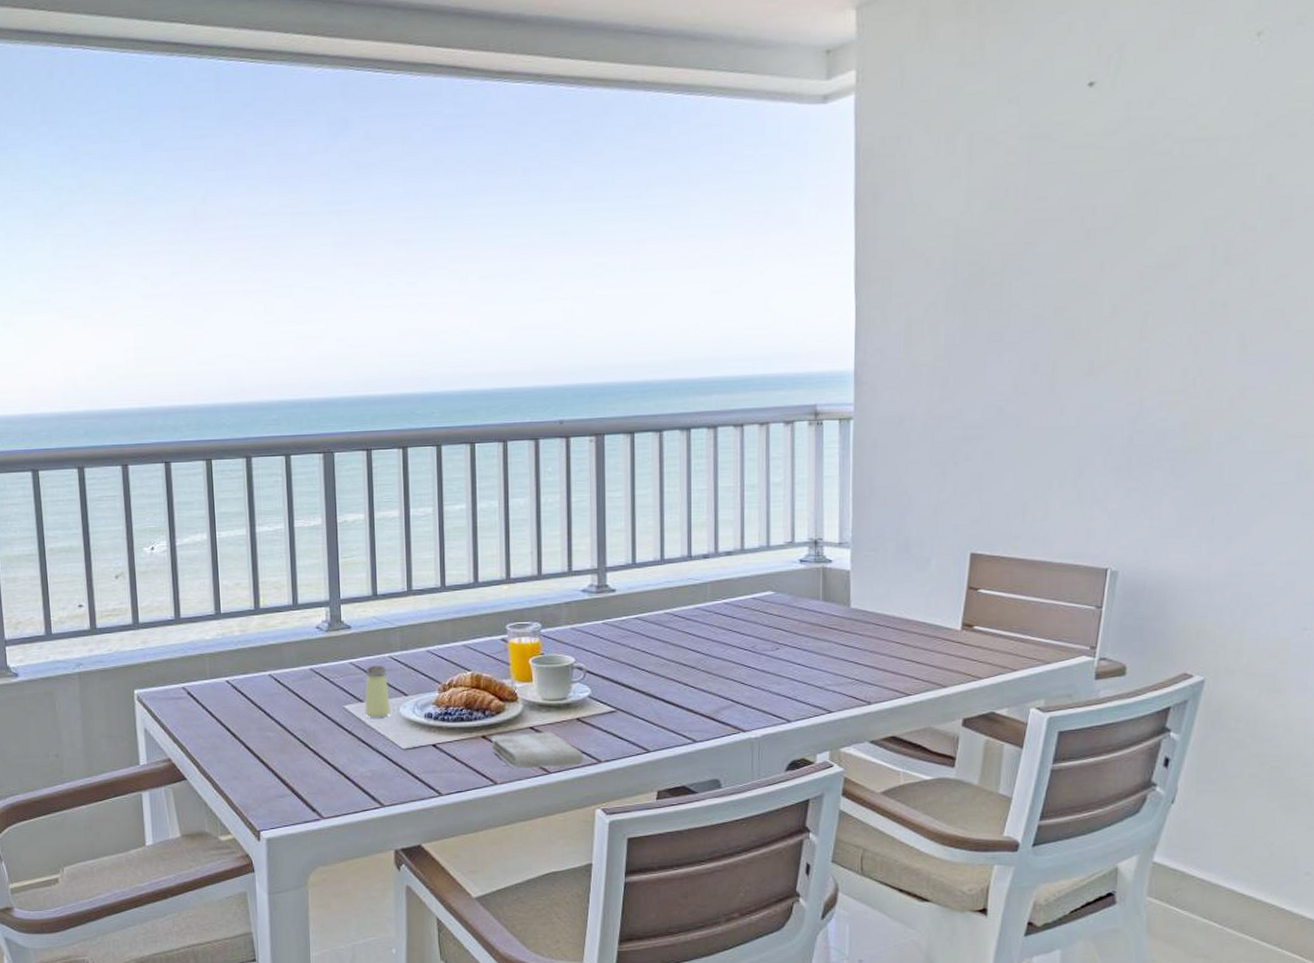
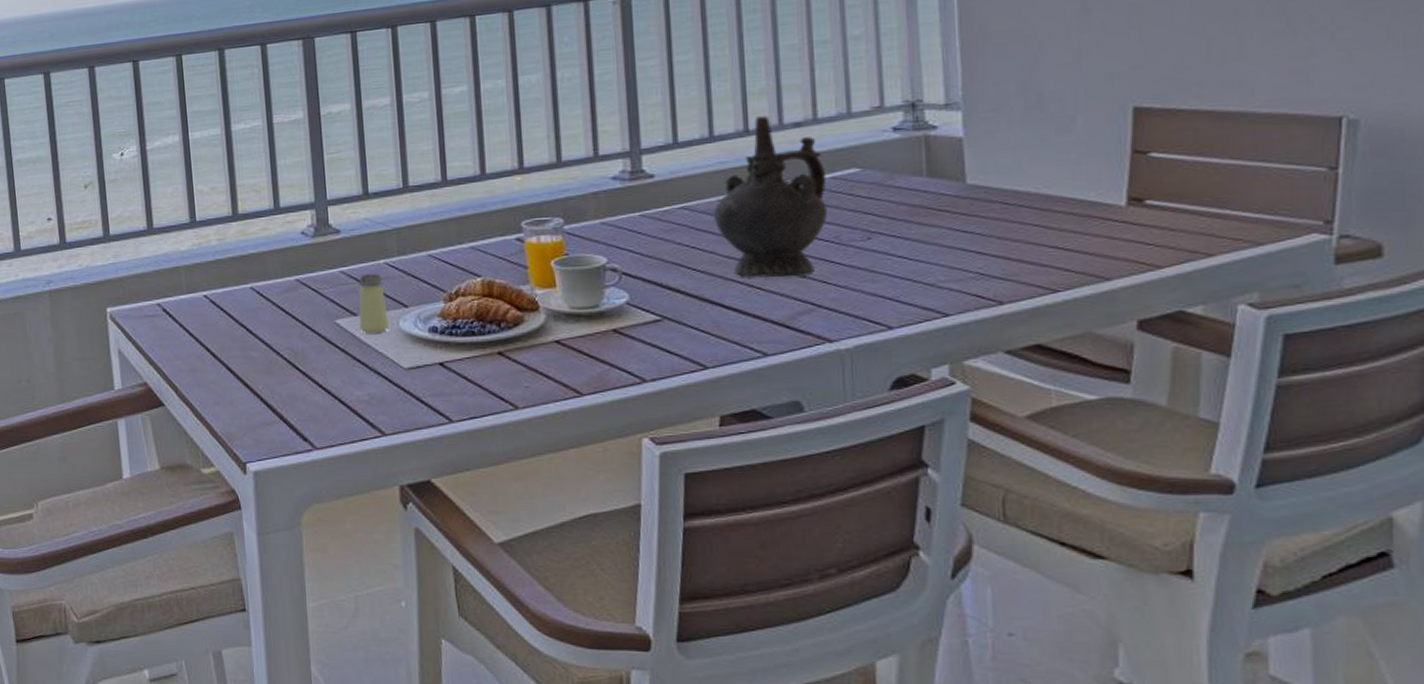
washcloth: present [491,732,584,769] -> none [509,346,625,390]
ceremonial vessel: none [661,545,749,679] -> present [713,116,827,278]

